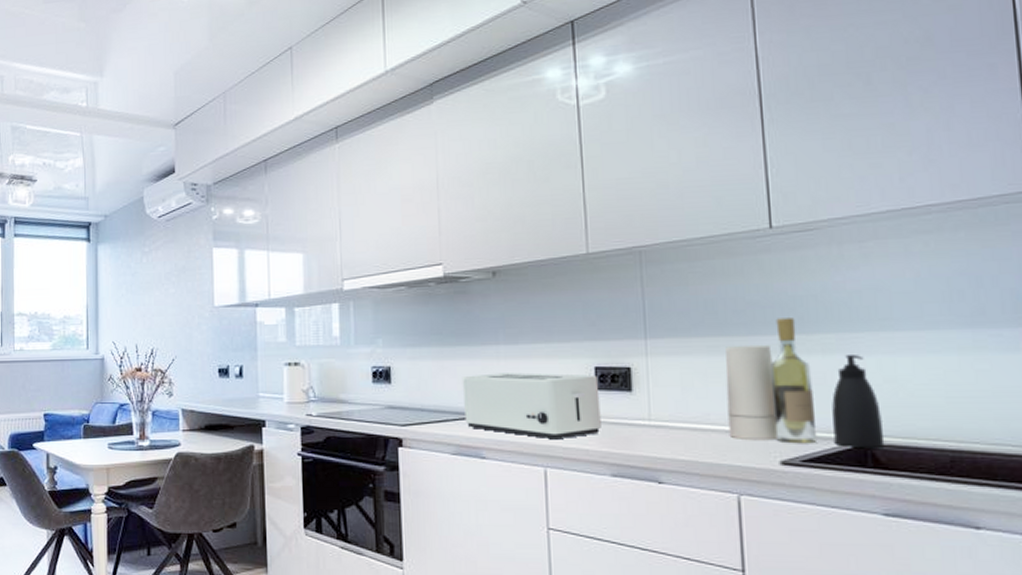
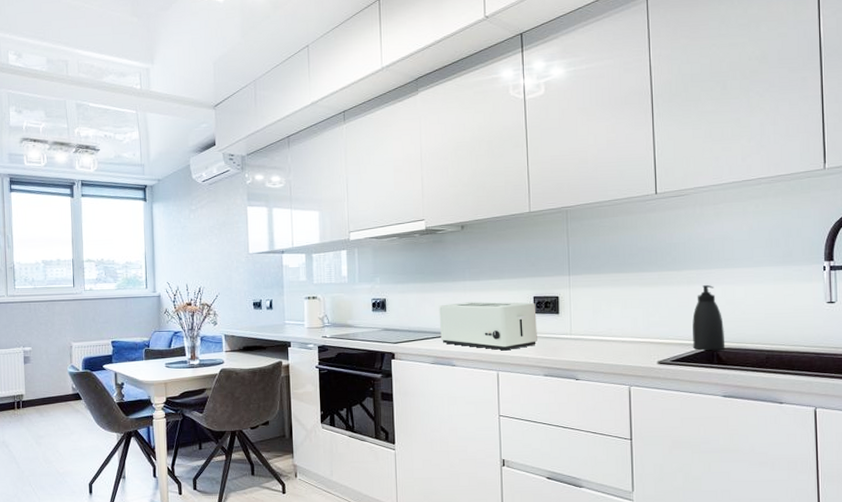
canister: present [725,346,777,441] -> none [623,279,656,348]
bottle: present [769,318,818,444] -> none [652,259,682,349]

